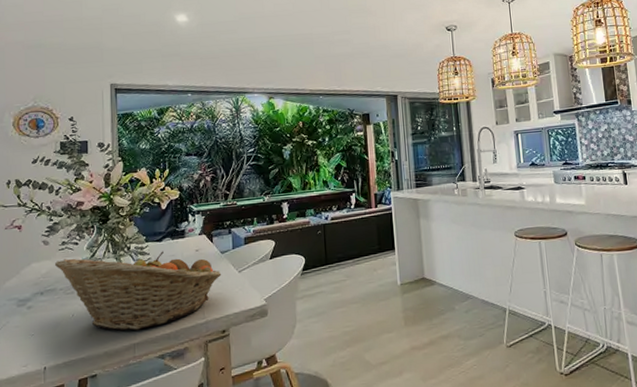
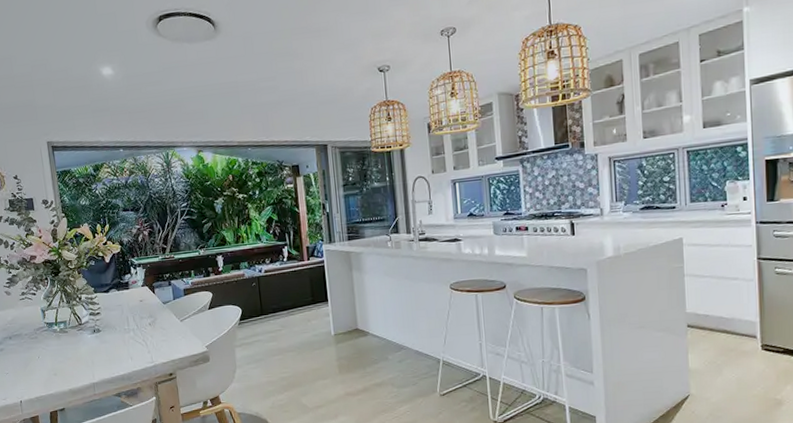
fruit basket: present [54,251,222,331] -> none [17,301,165,372]

